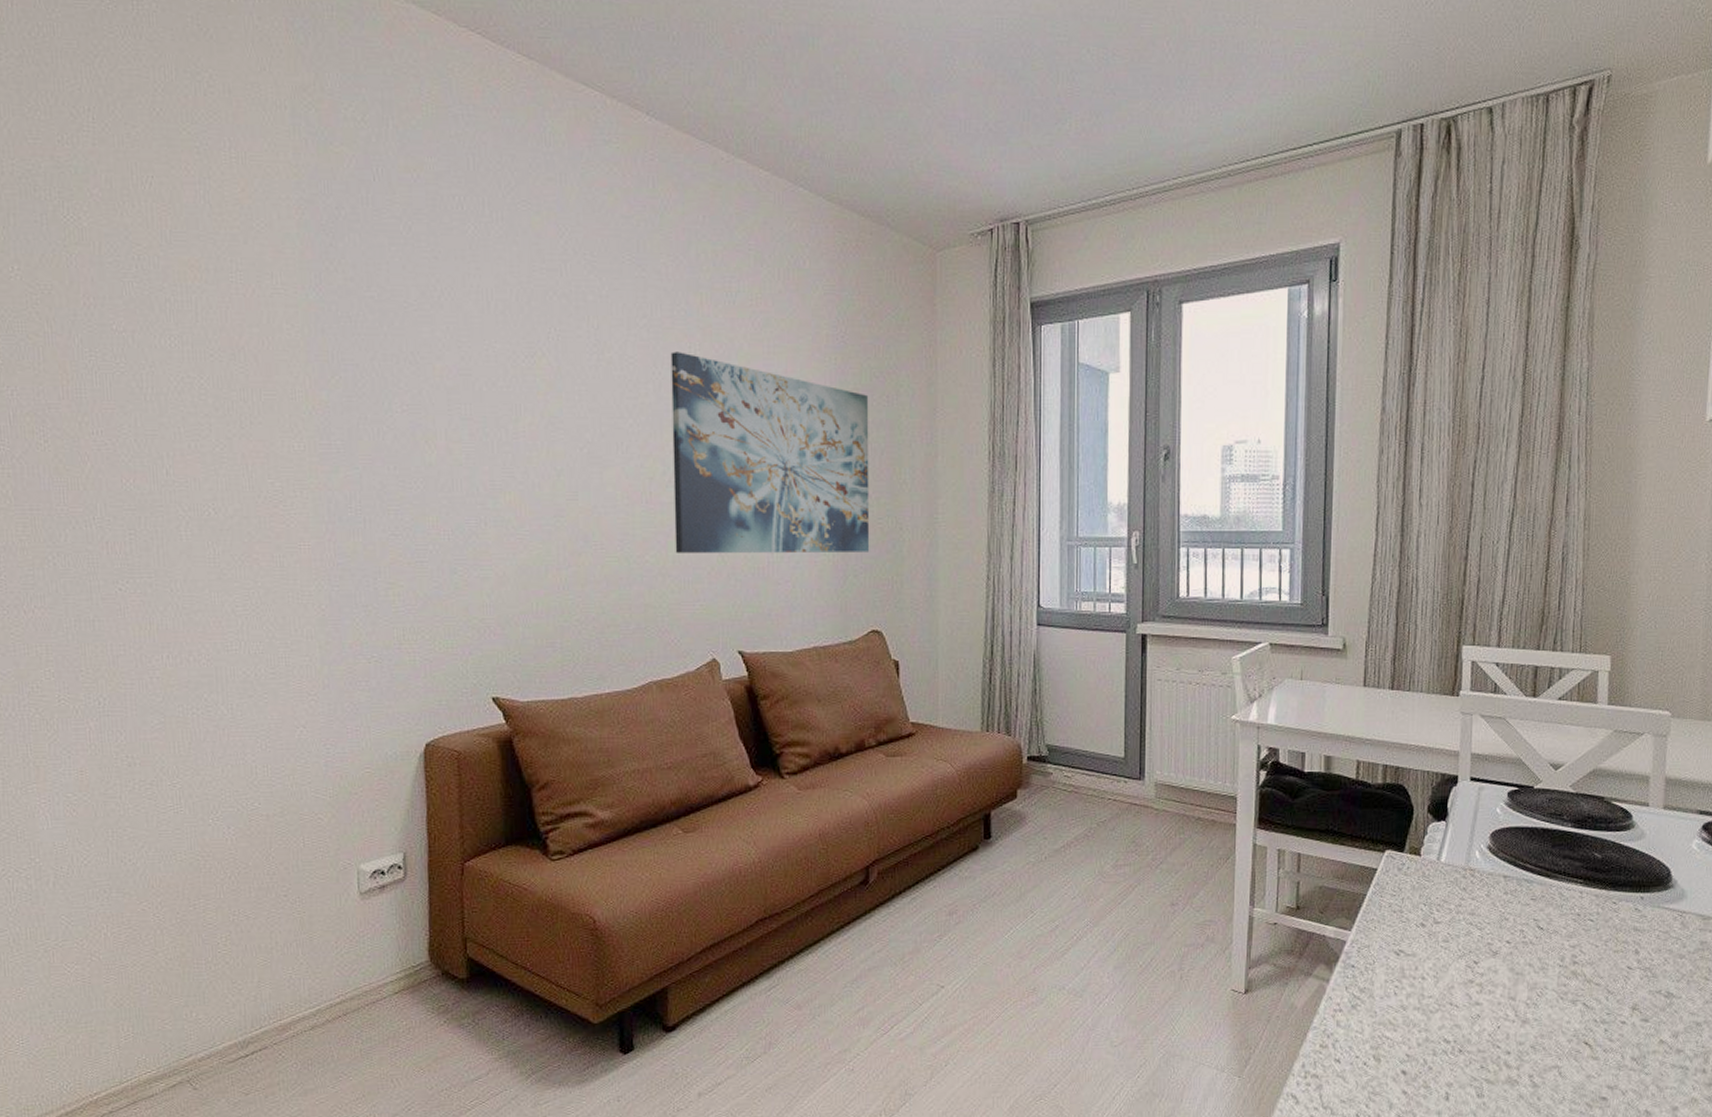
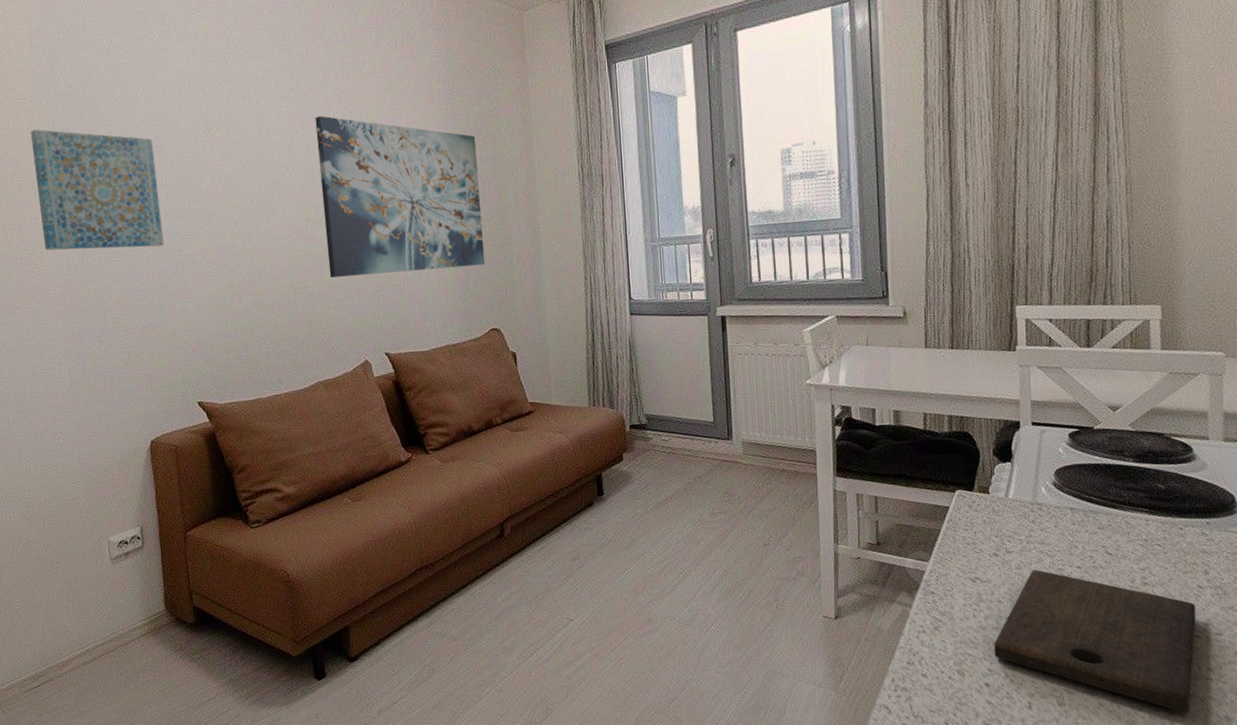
wall art: none [290,330,462,496] -> present [30,129,164,251]
cutting board: none [1414,943,1624,1106] -> present [994,570,1196,713]

